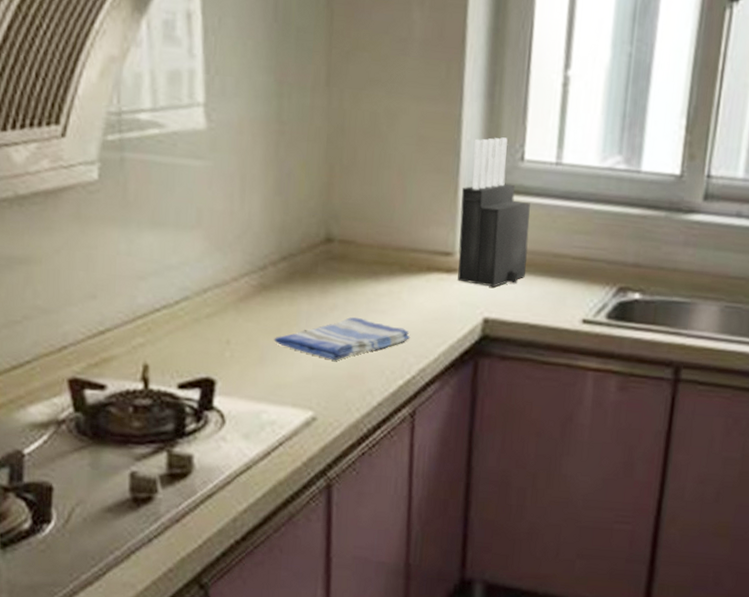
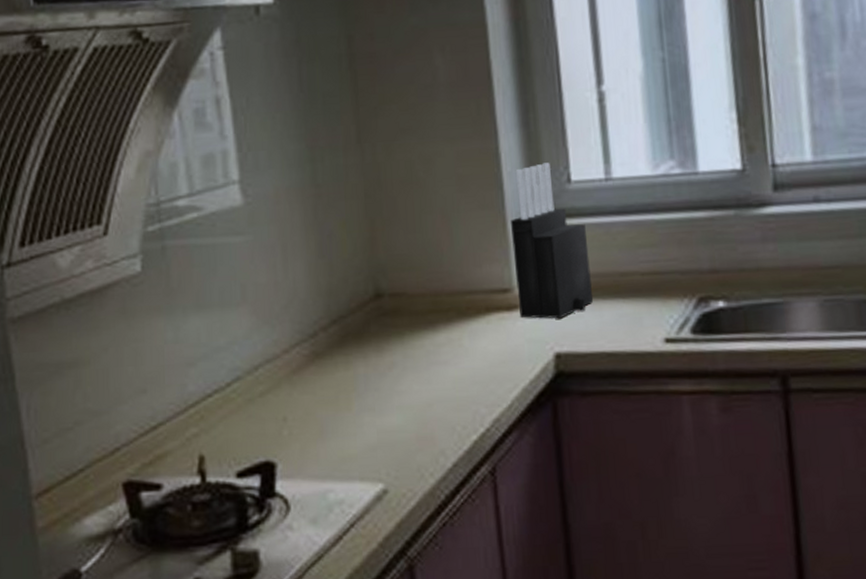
dish towel: present [274,316,411,361] -> none [332,372,479,424]

